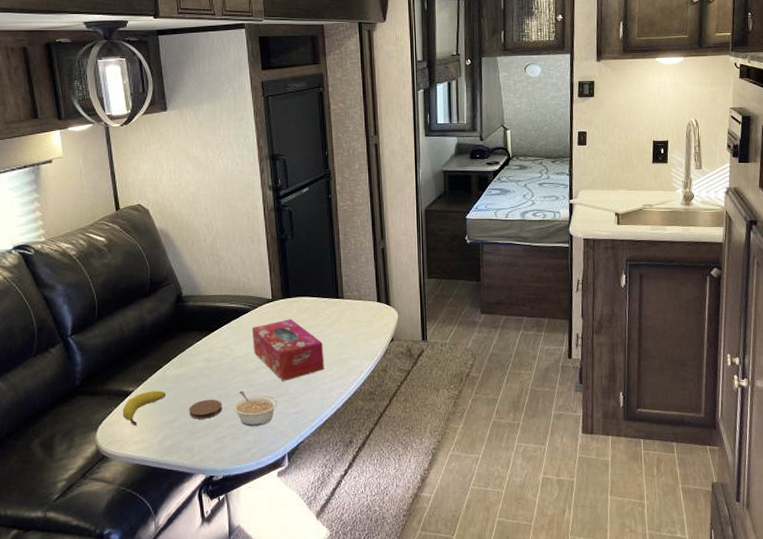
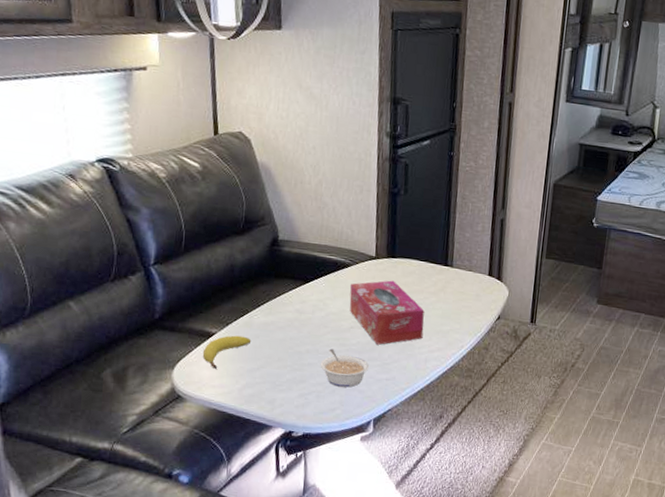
coaster: present [189,399,223,419] -> none [273,352,310,373]

